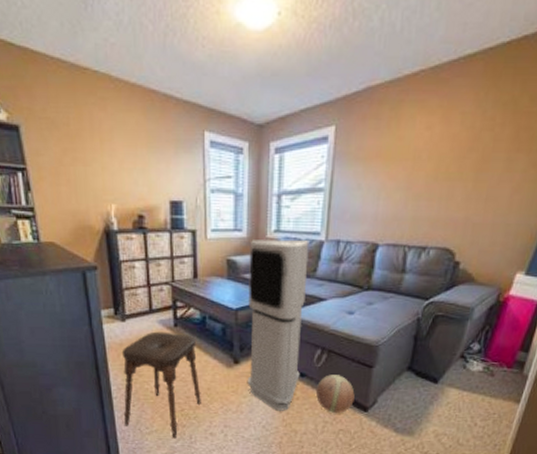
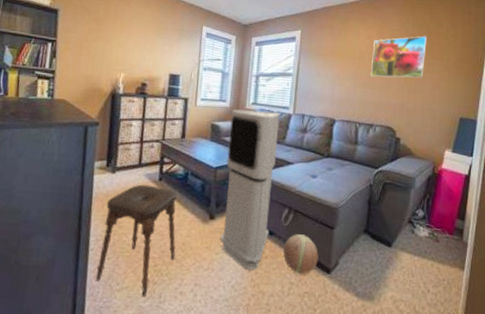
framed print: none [427,118,512,185] -> present [370,36,427,78]

